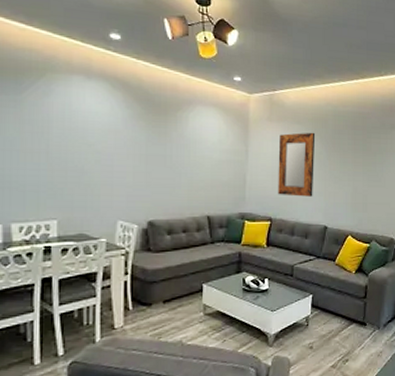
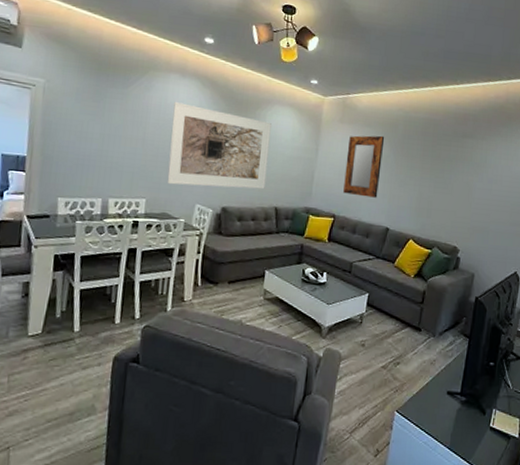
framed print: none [80,108,195,202] -> present [167,102,271,190]

